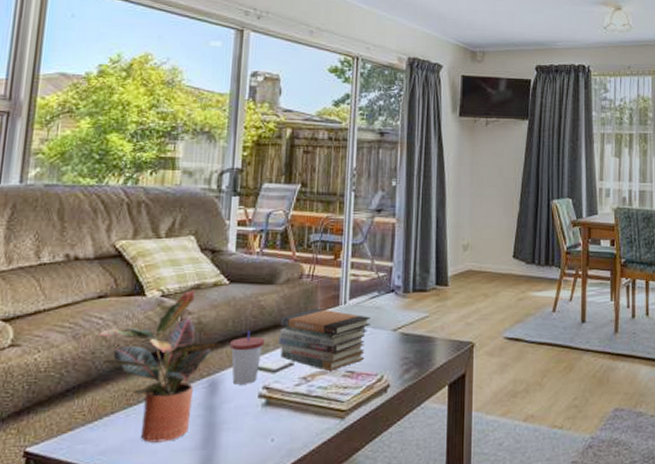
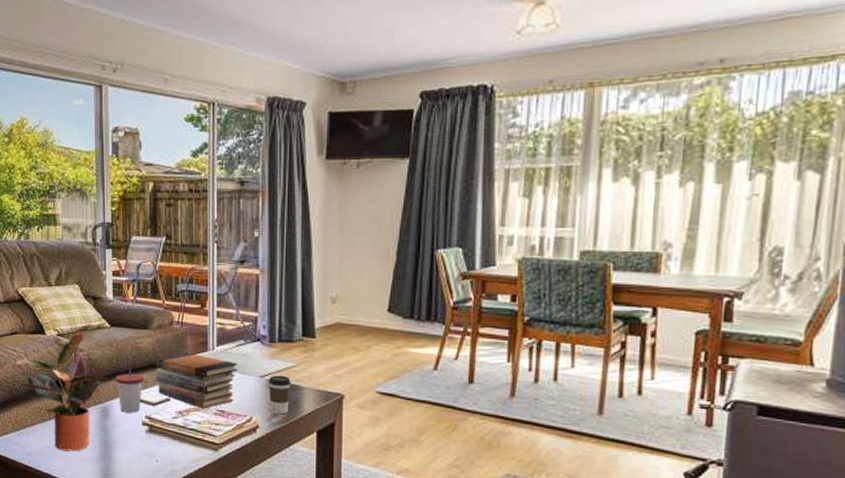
coffee cup: none [401,327,424,370] -> present [268,375,291,415]

